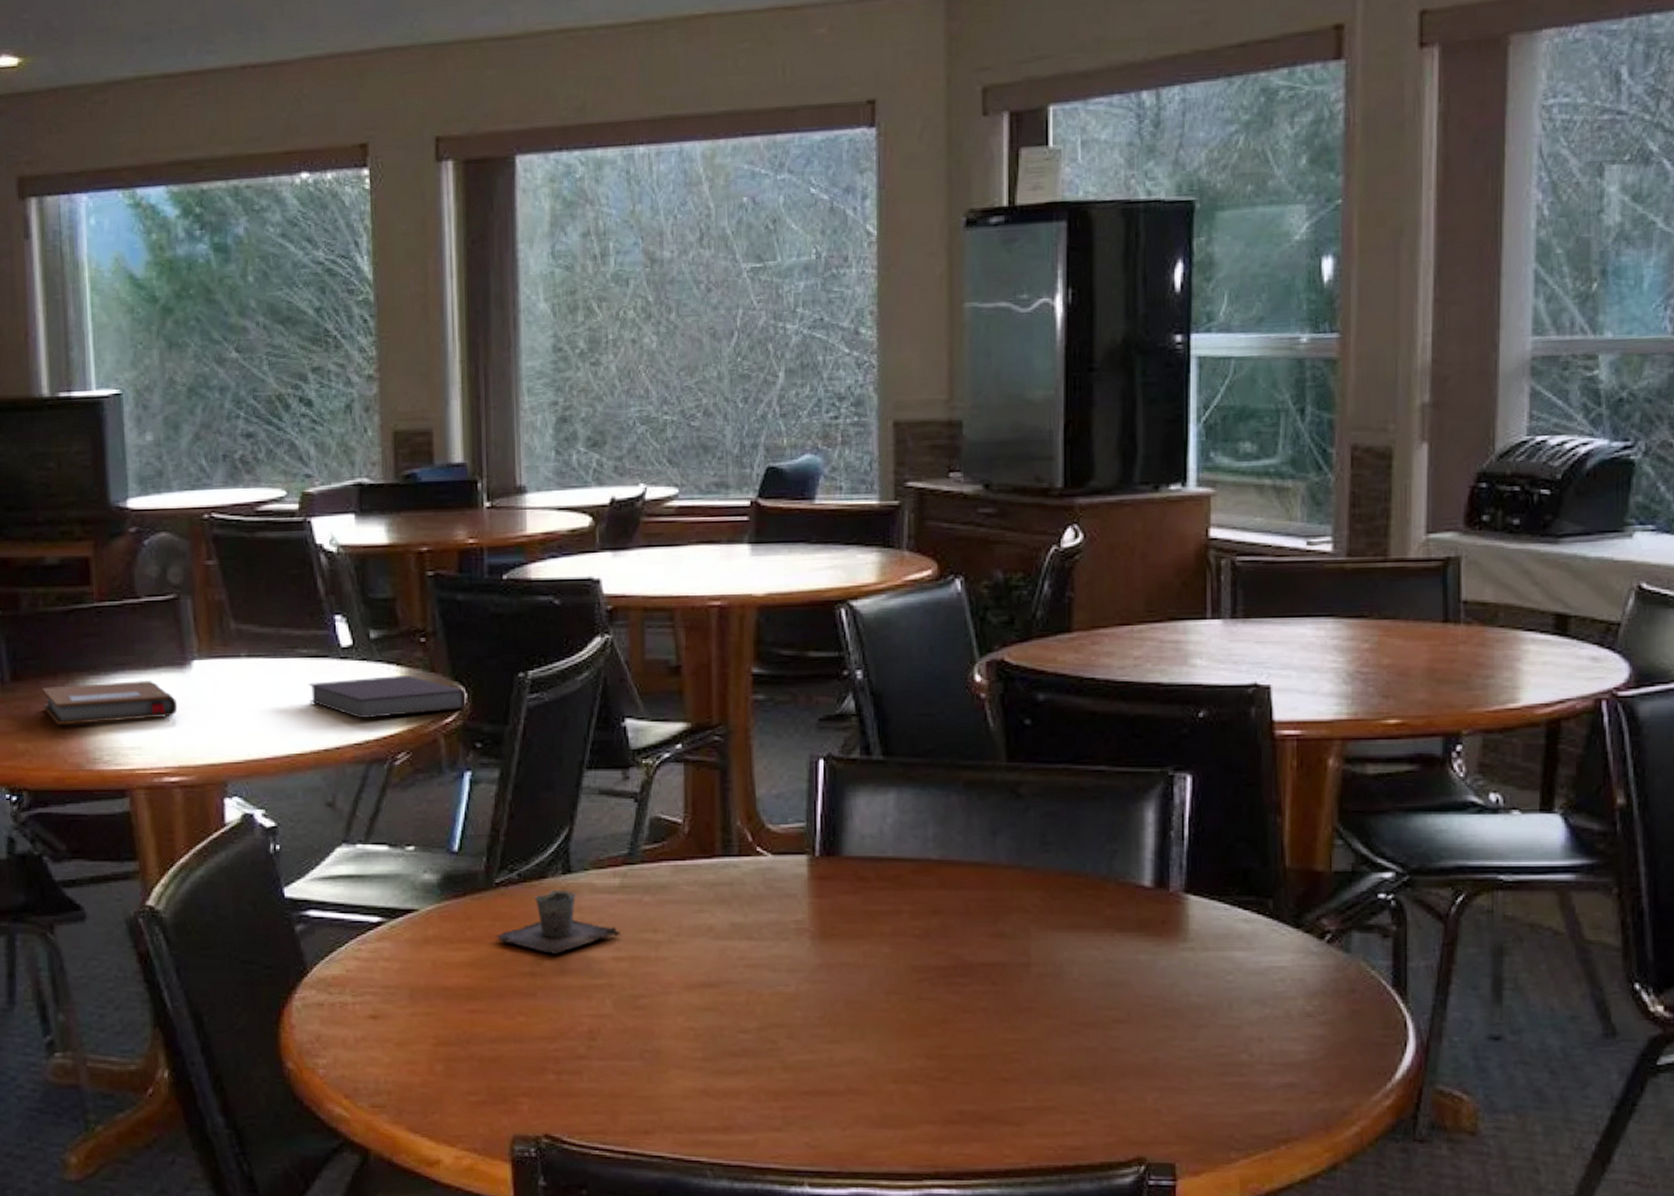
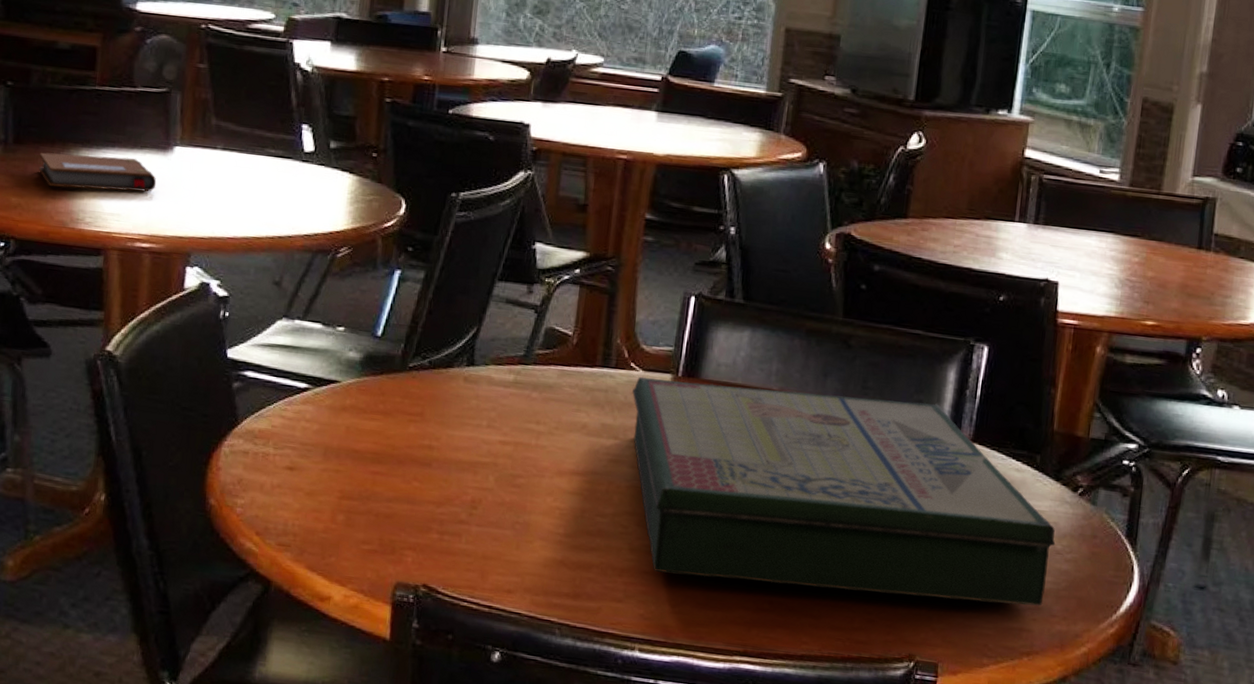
notebook: present [309,674,467,719] -> none [271,178,406,218]
cup: present [494,889,621,954] -> none [402,378,509,433]
board game: none [763,852,1305,1092] -> present [632,376,1056,606]

